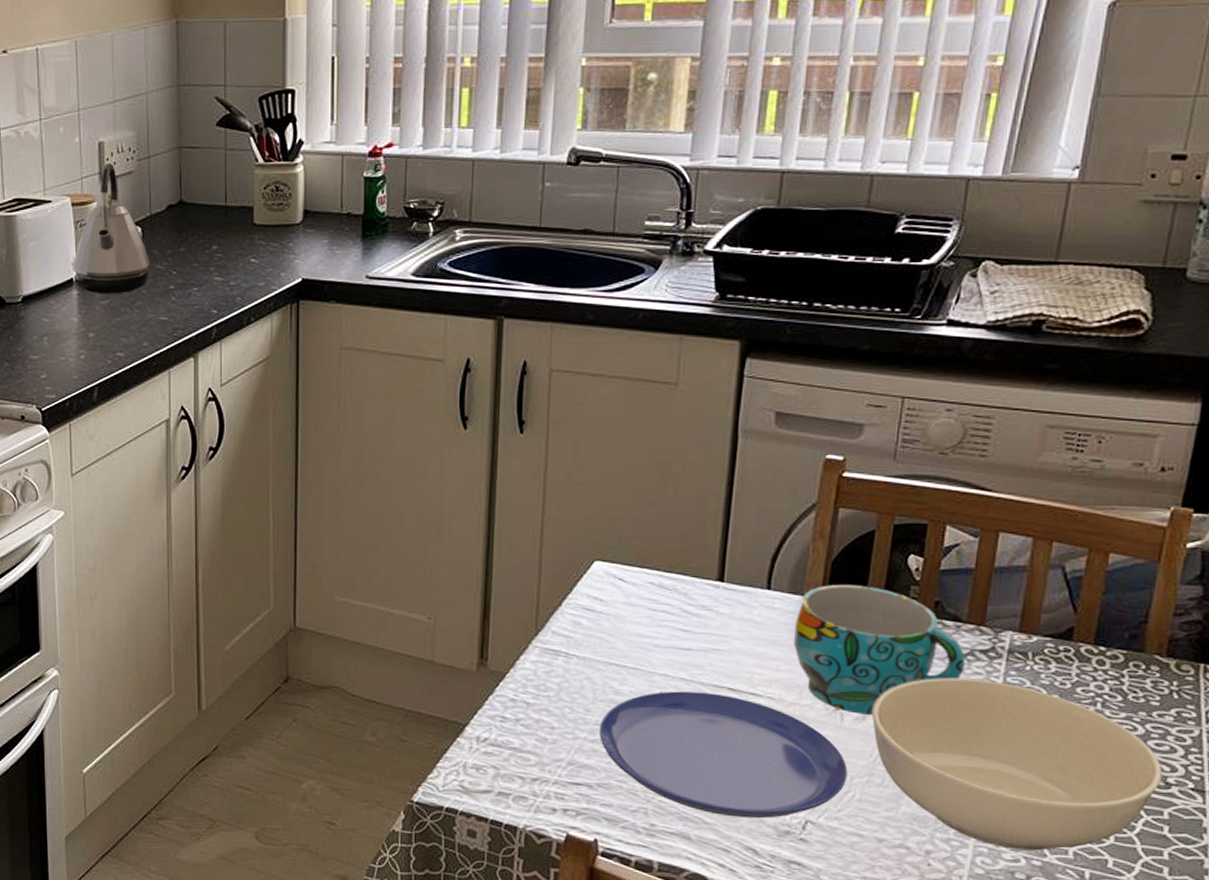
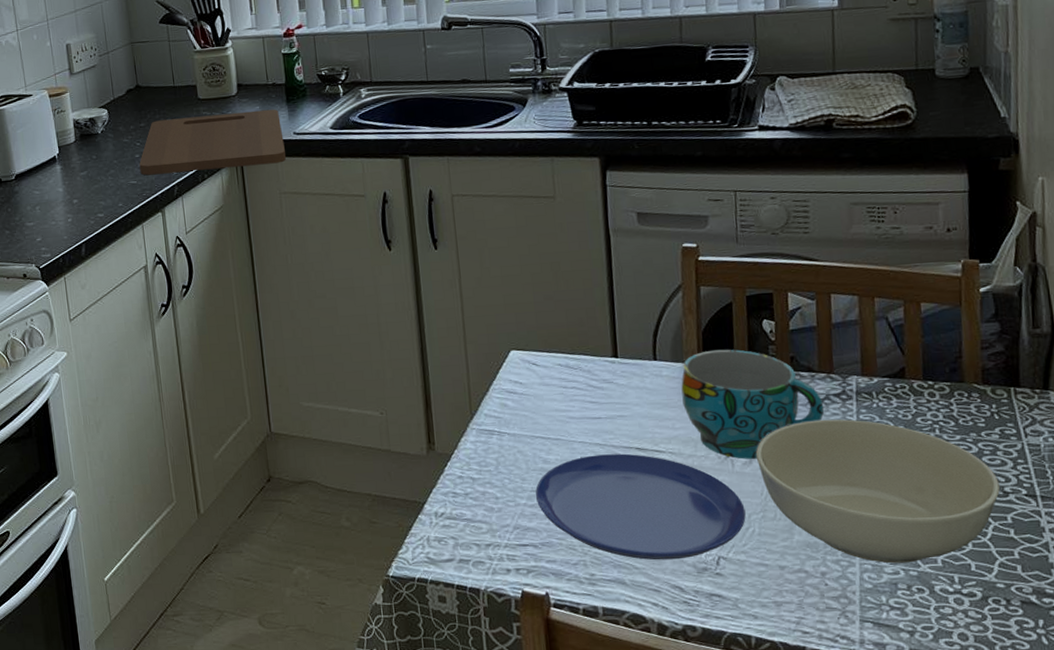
kettle: present [72,163,151,294] -> none [53,60,119,167]
cutting board: none [173,244,353,312] -> present [139,109,286,176]

